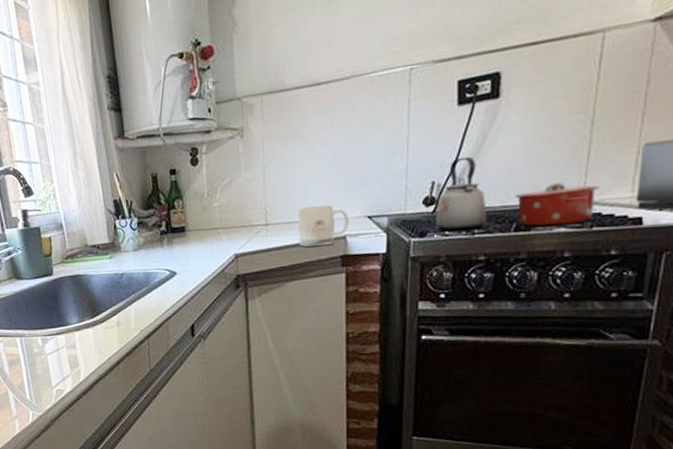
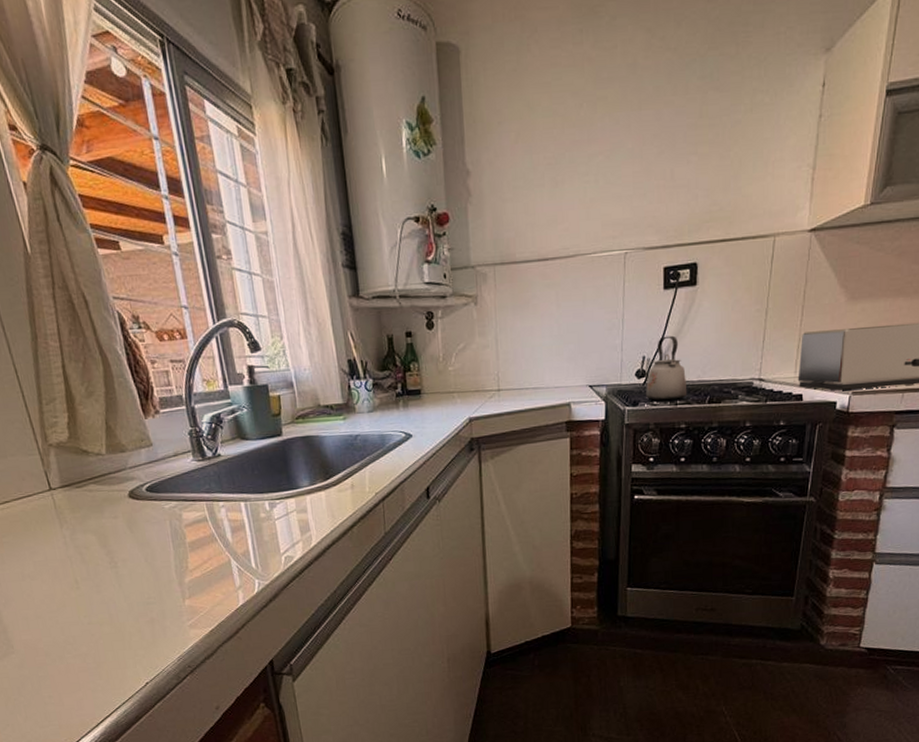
mug: present [297,205,349,248] -> none [527,373,573,413]
casserole: present [514,182,599,228] -> none [708,362,772,401]

